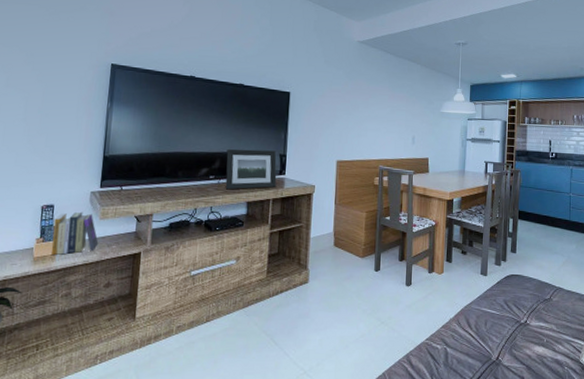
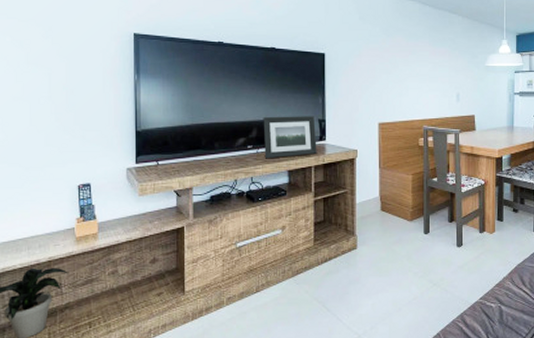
books: present [51,211,99,256] -> none [92,189,140,235]

